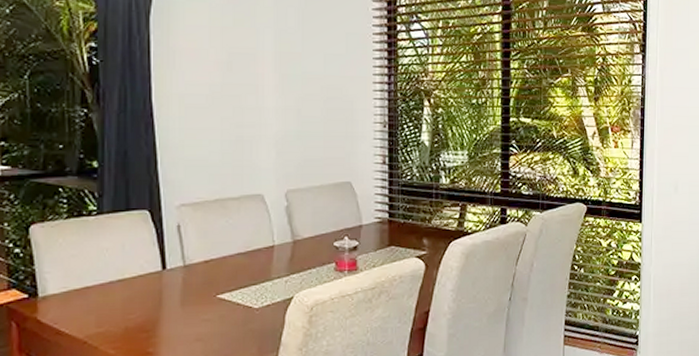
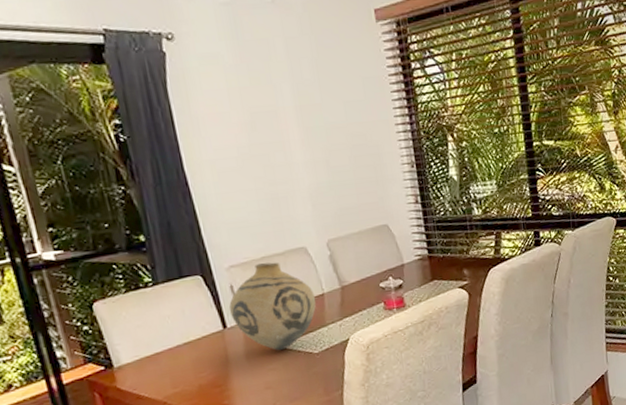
vase: none [172,205,265,301] -> present [229,262,316,351]

